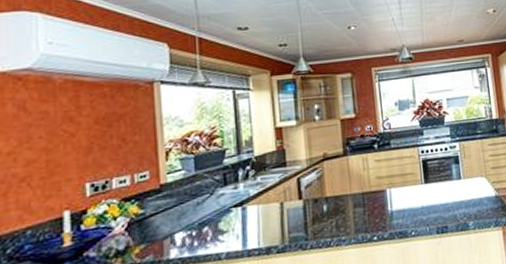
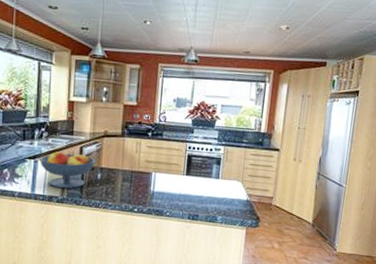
fruit bowl: none [249,184,318,235] -> present [40,151,95,189]

